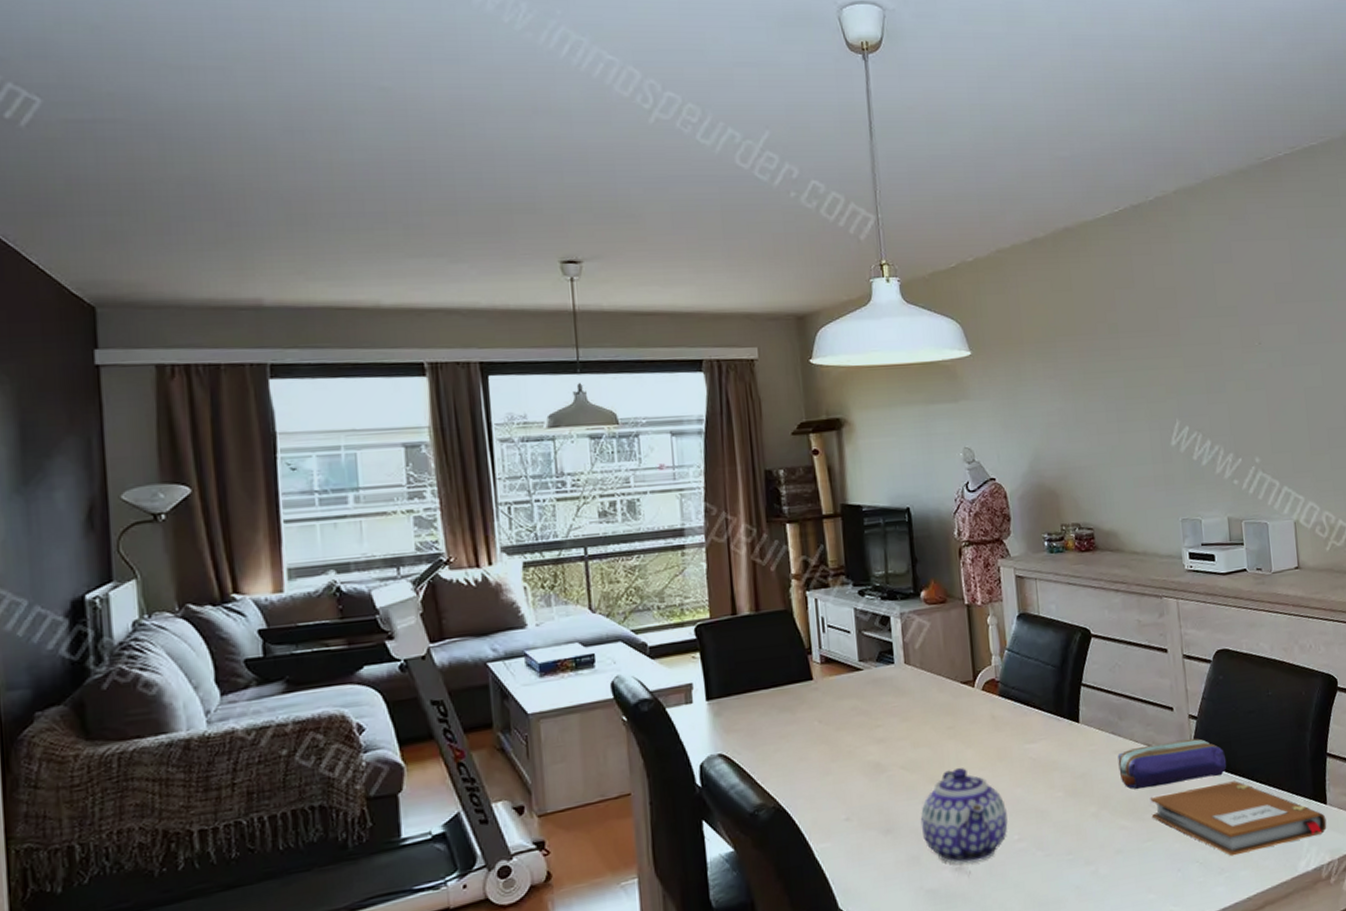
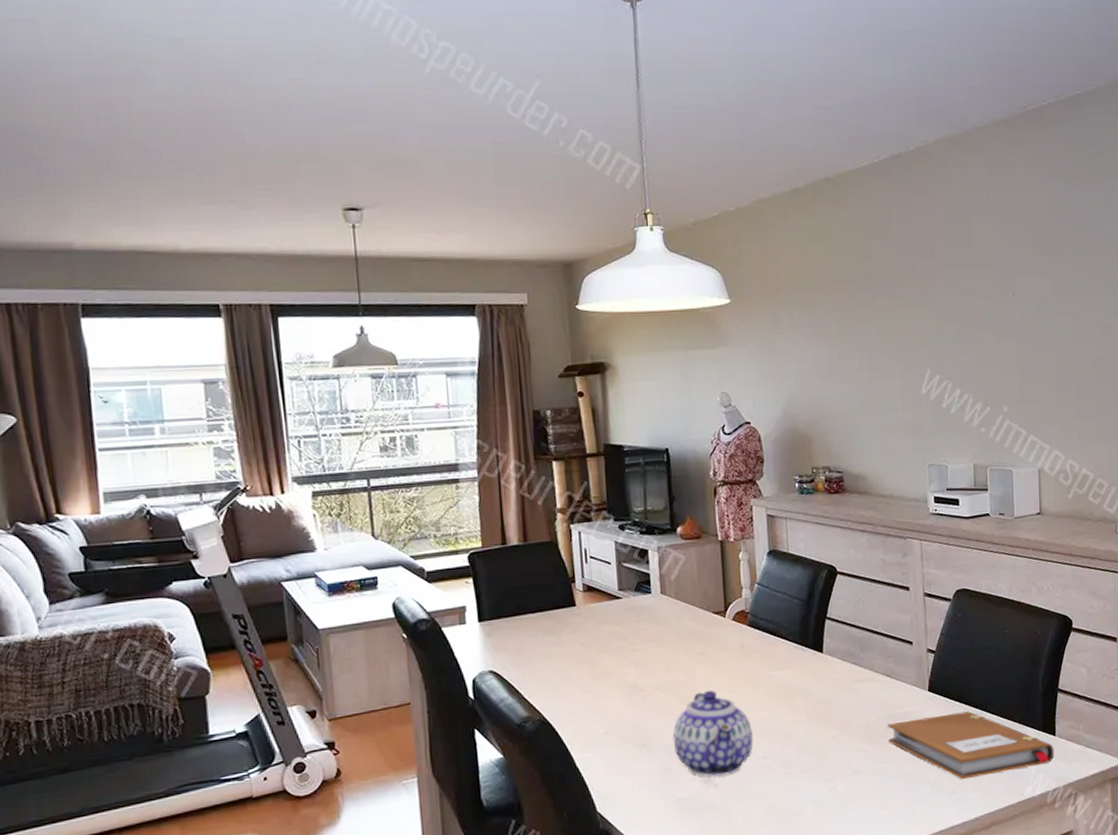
pencil case: present [1117,738,1227,790] -> none [858,671,962,716]

